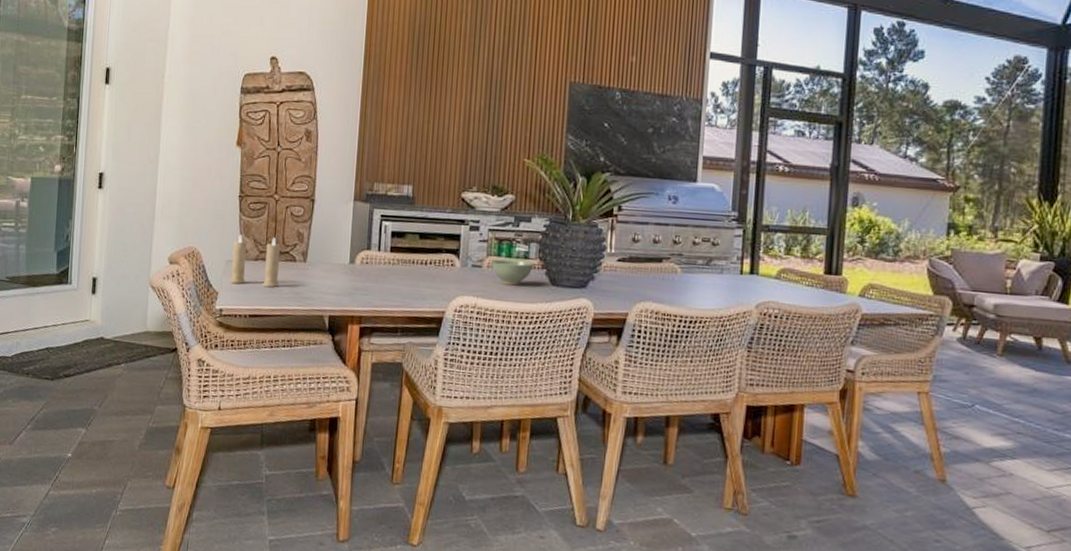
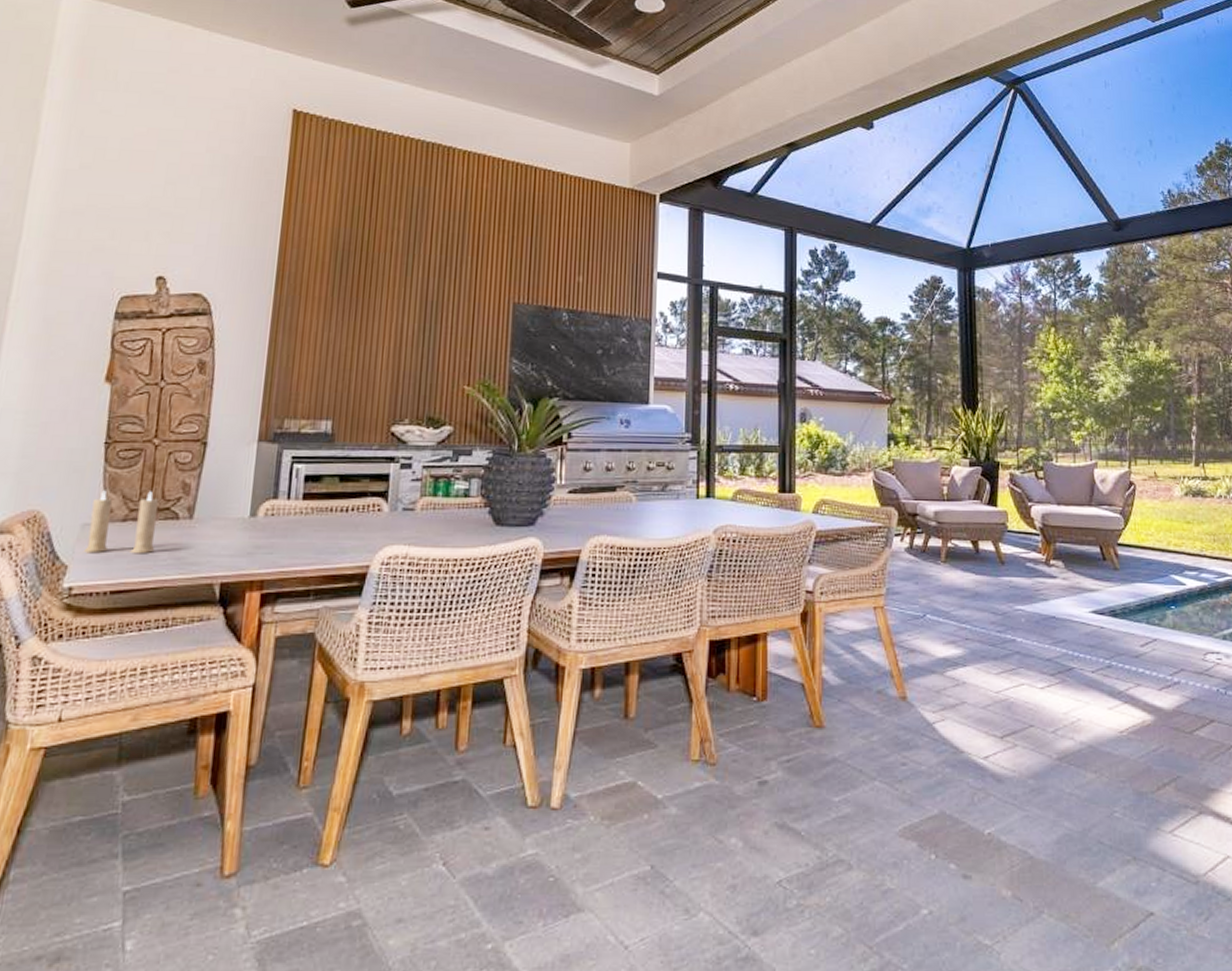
bowl: present [491,259,534,286] -> none [425,500,475,529]

